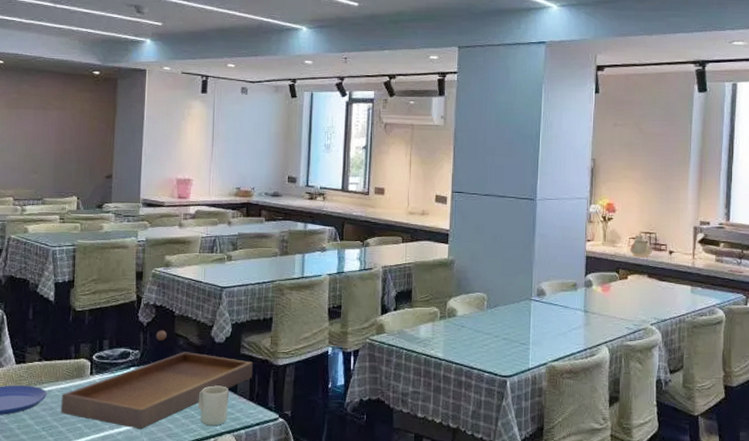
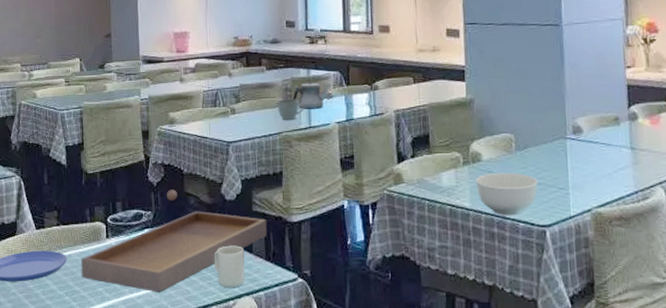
cup: none [272,249,299,269] -> present [277,99,305,120]
teapot: none [288,234,325,261] -> present [292,81,330,109]
bowl: none [449,327,504,366] -> present [475,173,538,216]

